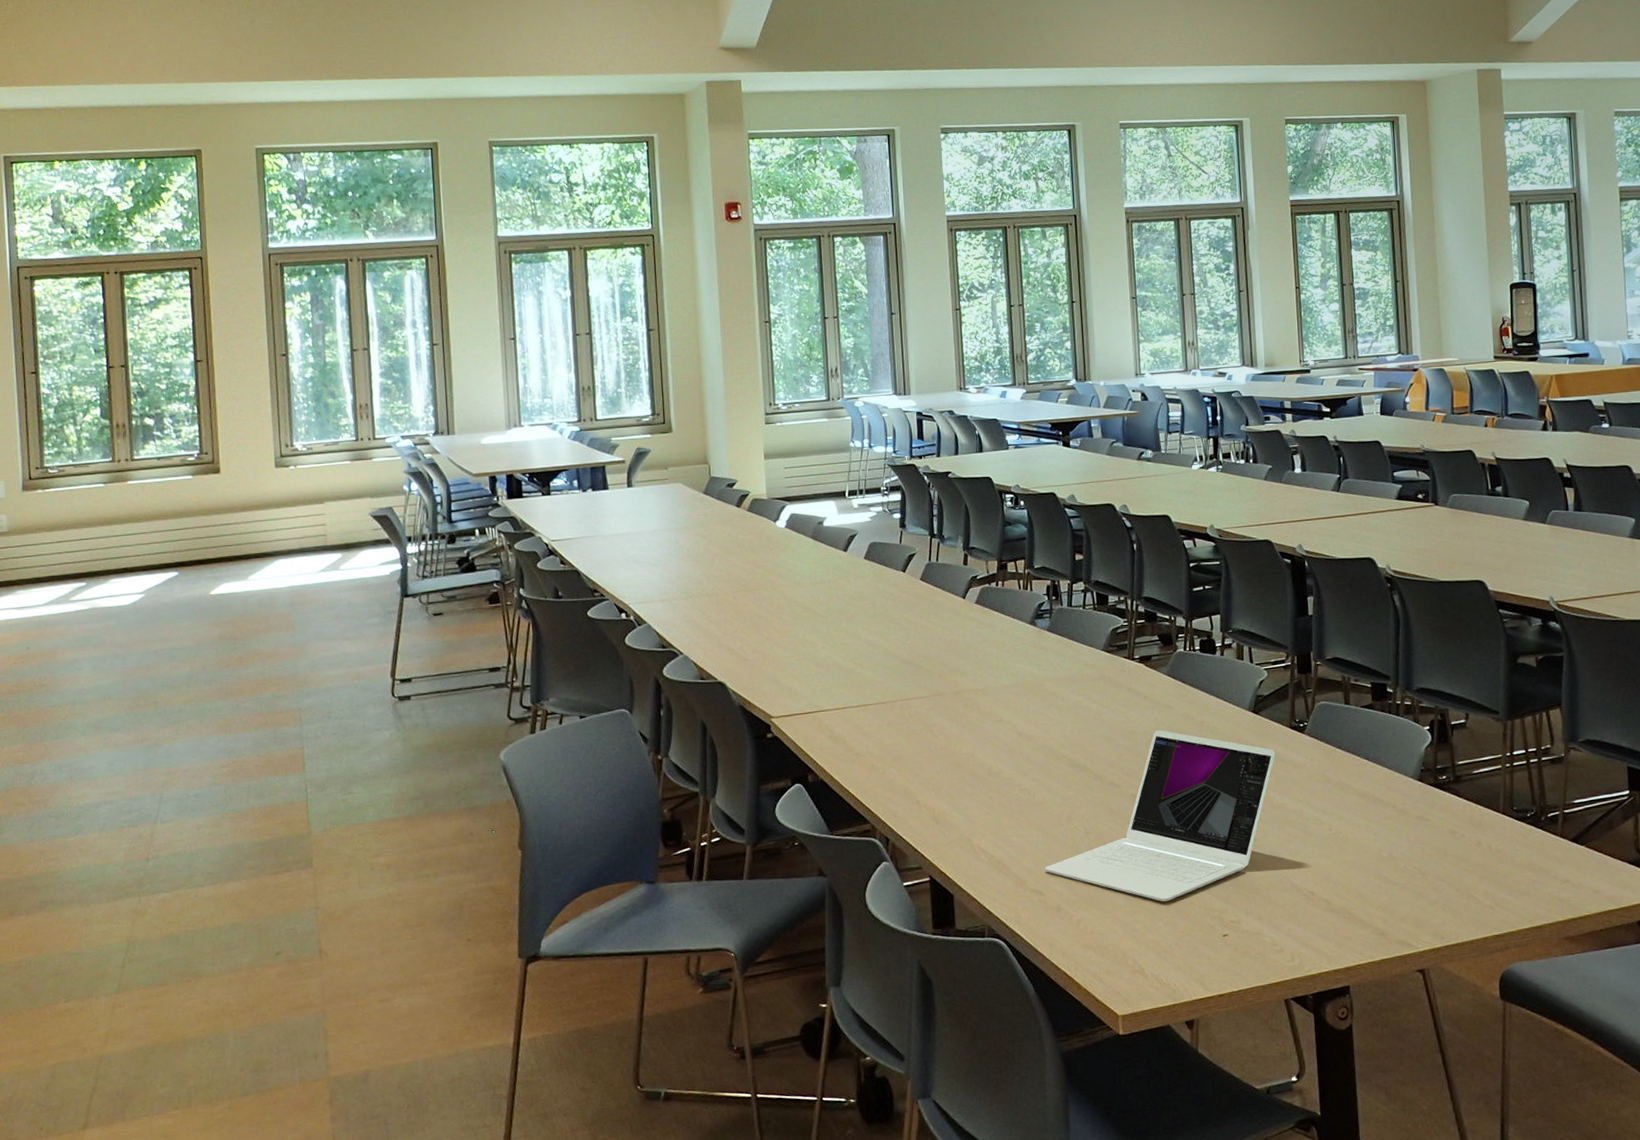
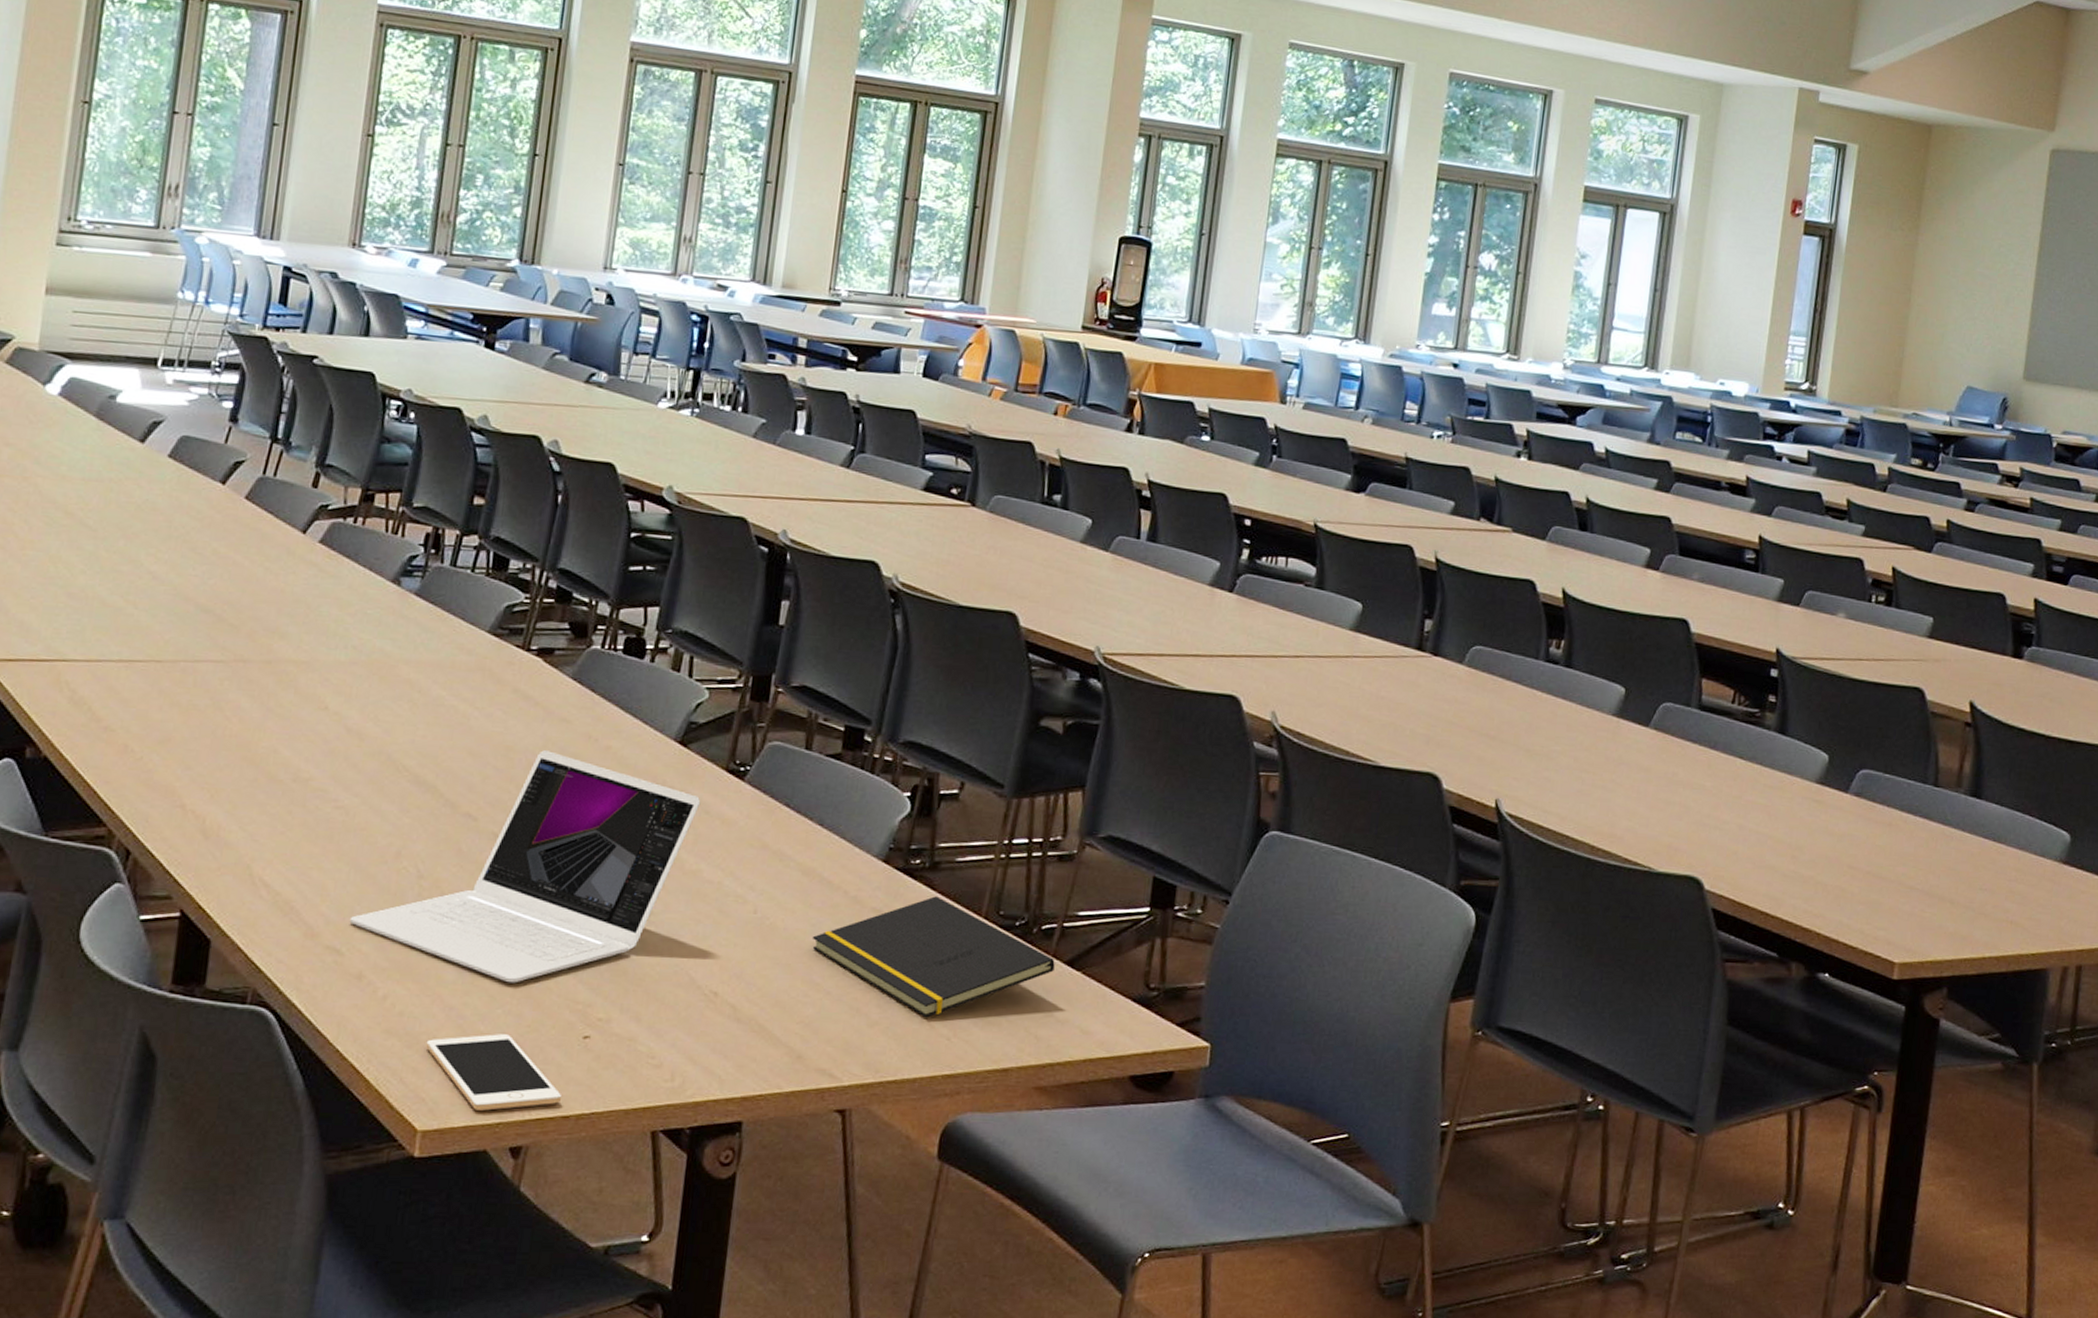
cell phone: none [1113,939,1215,997] -> present [426,1034,561,1111]
notepad: none [1375,802,1564,894] -> present [812,896,1055,1018]

